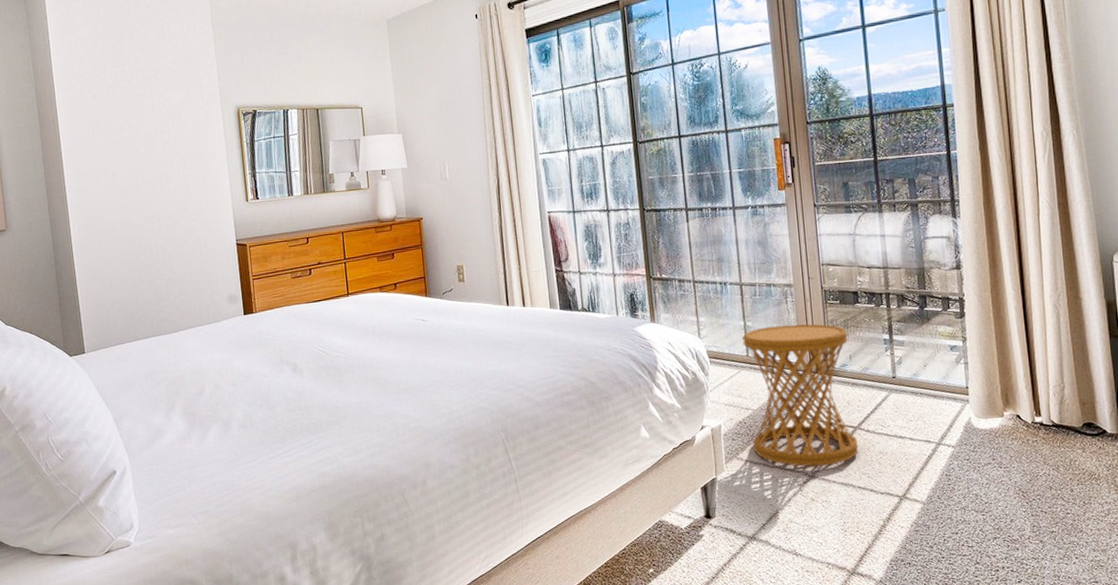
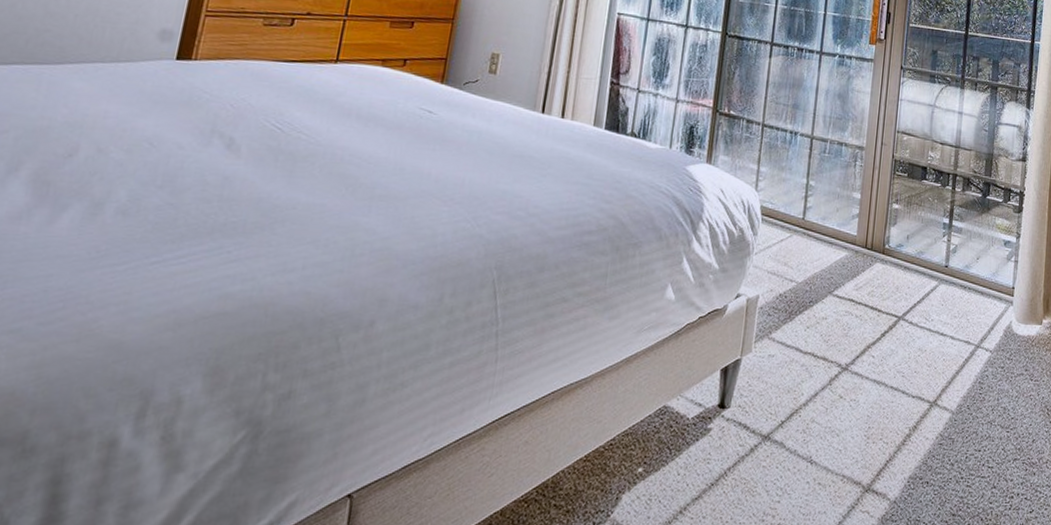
side table: present [742,324,859,467] -> none [789,189,910,358]

